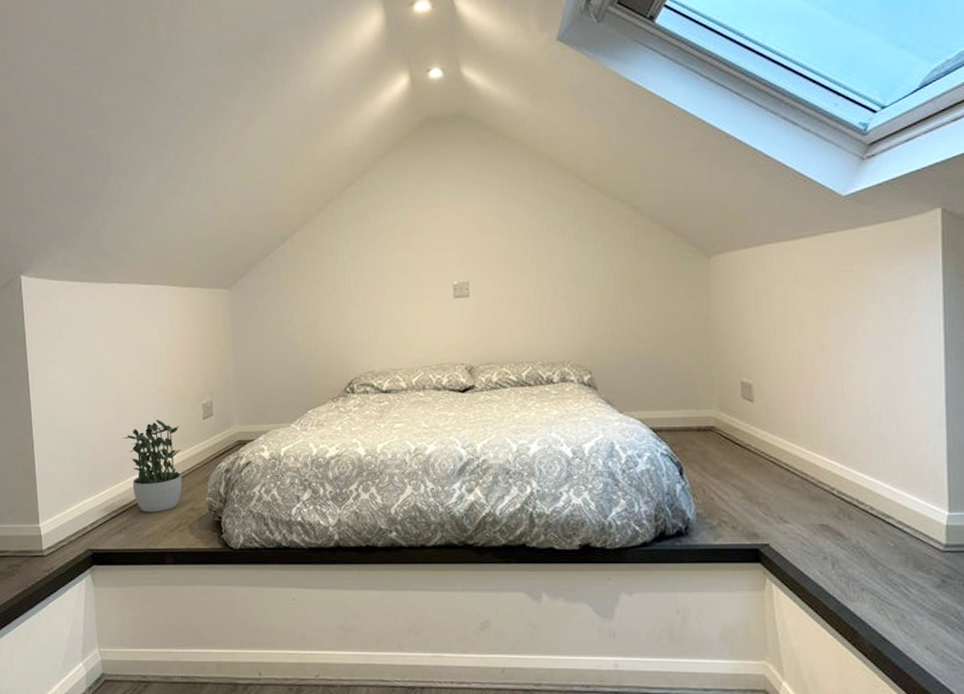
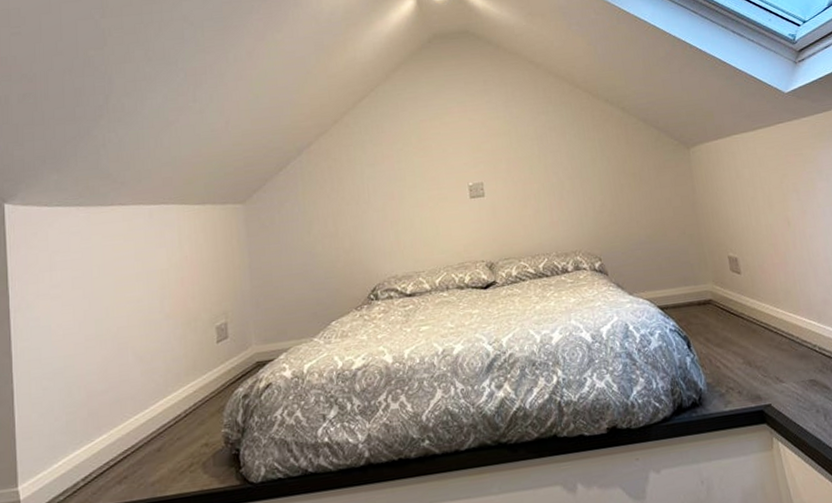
potted plant: present [123,420,183,513] -> none [124,348,194,456]

